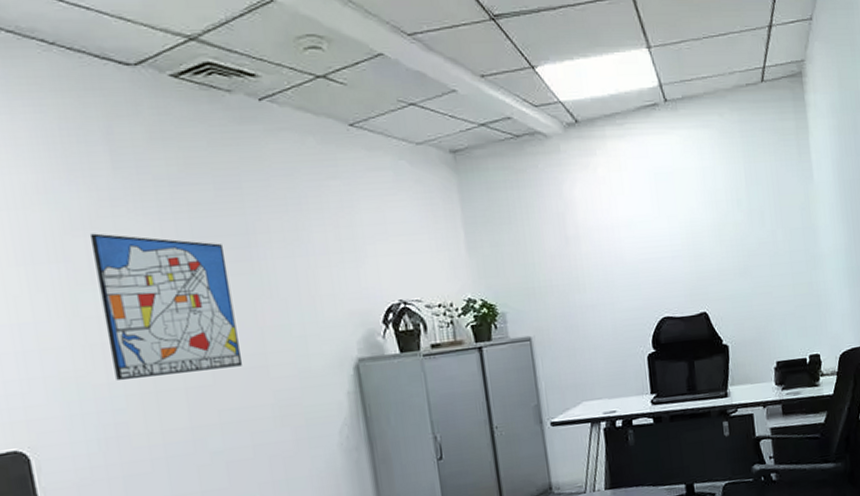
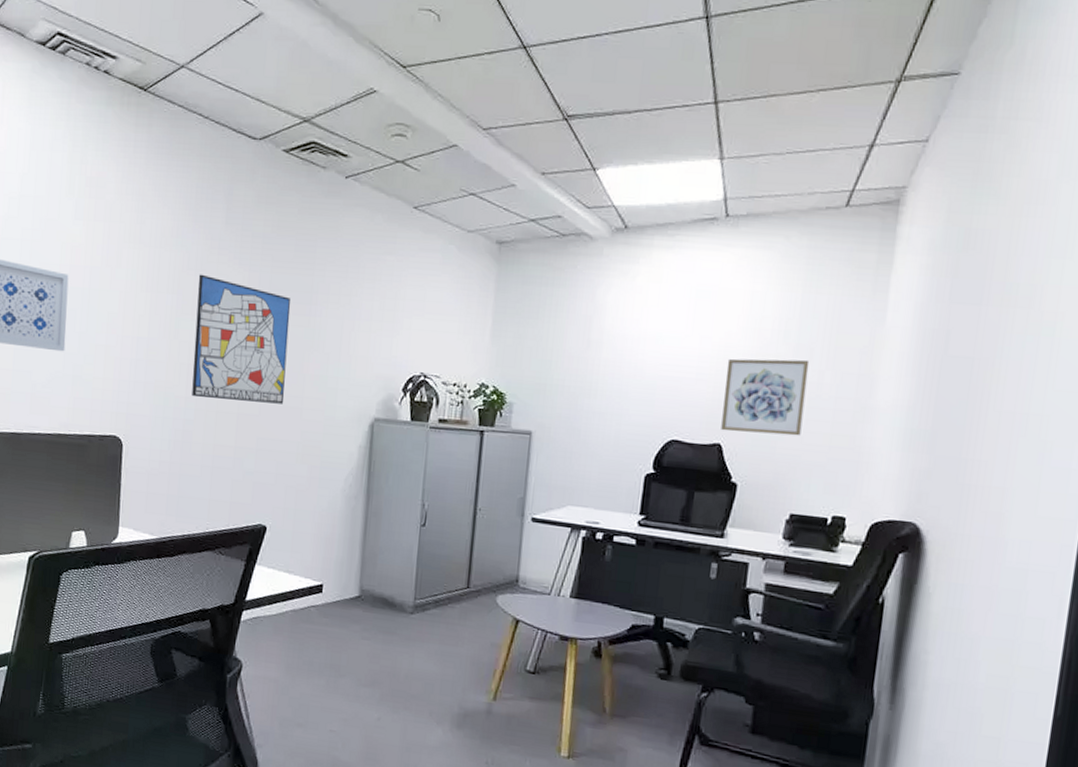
wall art: none [695,222,770,300] -> present [721,358,810,437]

